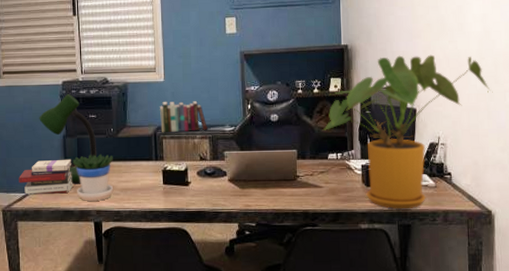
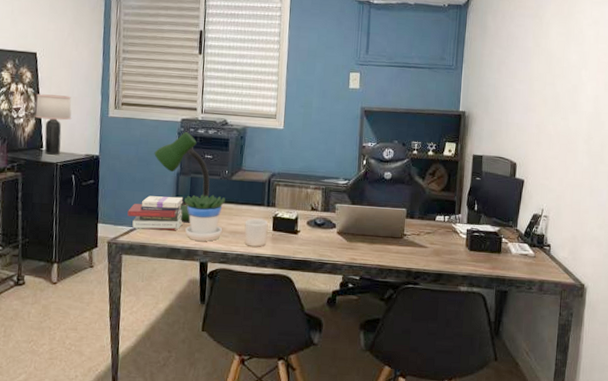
mug: none [135,174,159,202] -> present [244,218,268,247]
books: present [160,101,207,133] -> none [275,148,322,181]
house plant: present [322,54,493,210] -> none [433,127,597,276]

